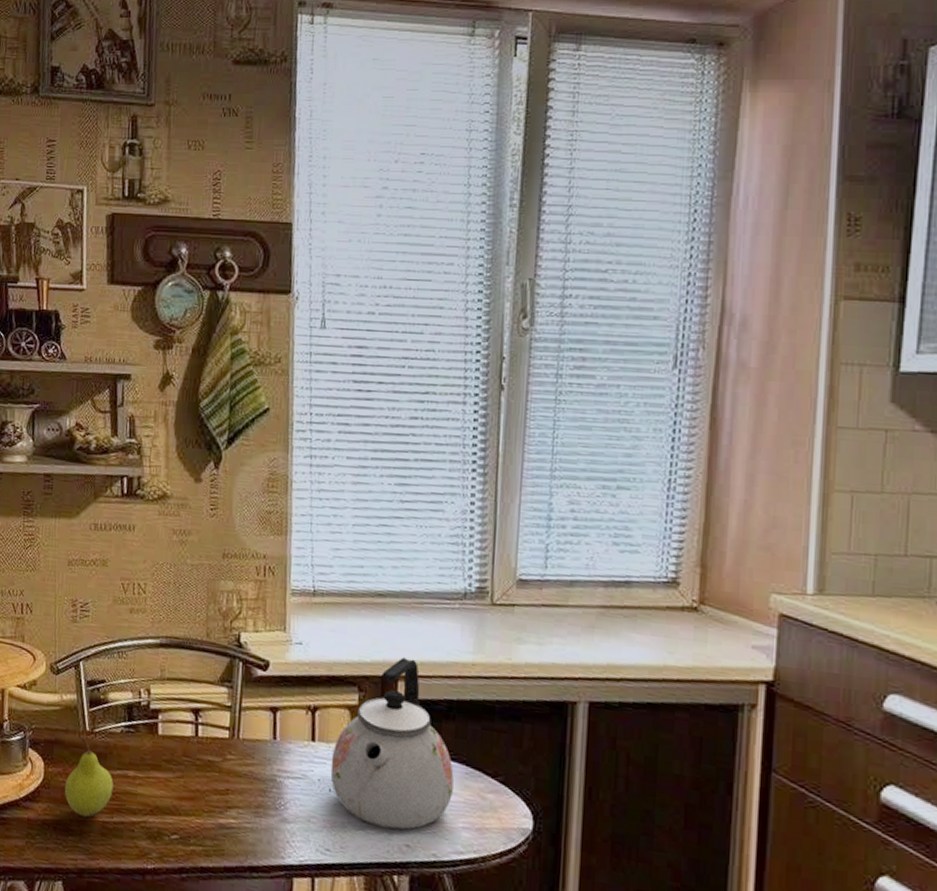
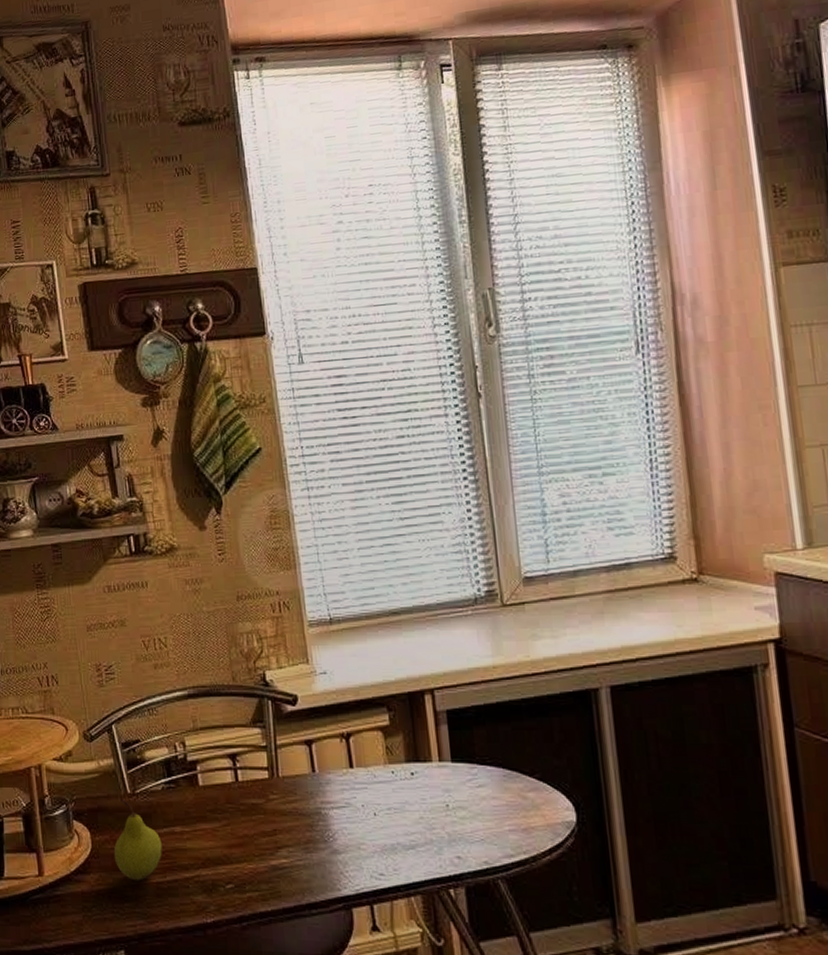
kettle: present [330,657,454,830] -> none [371,671,495,843]

